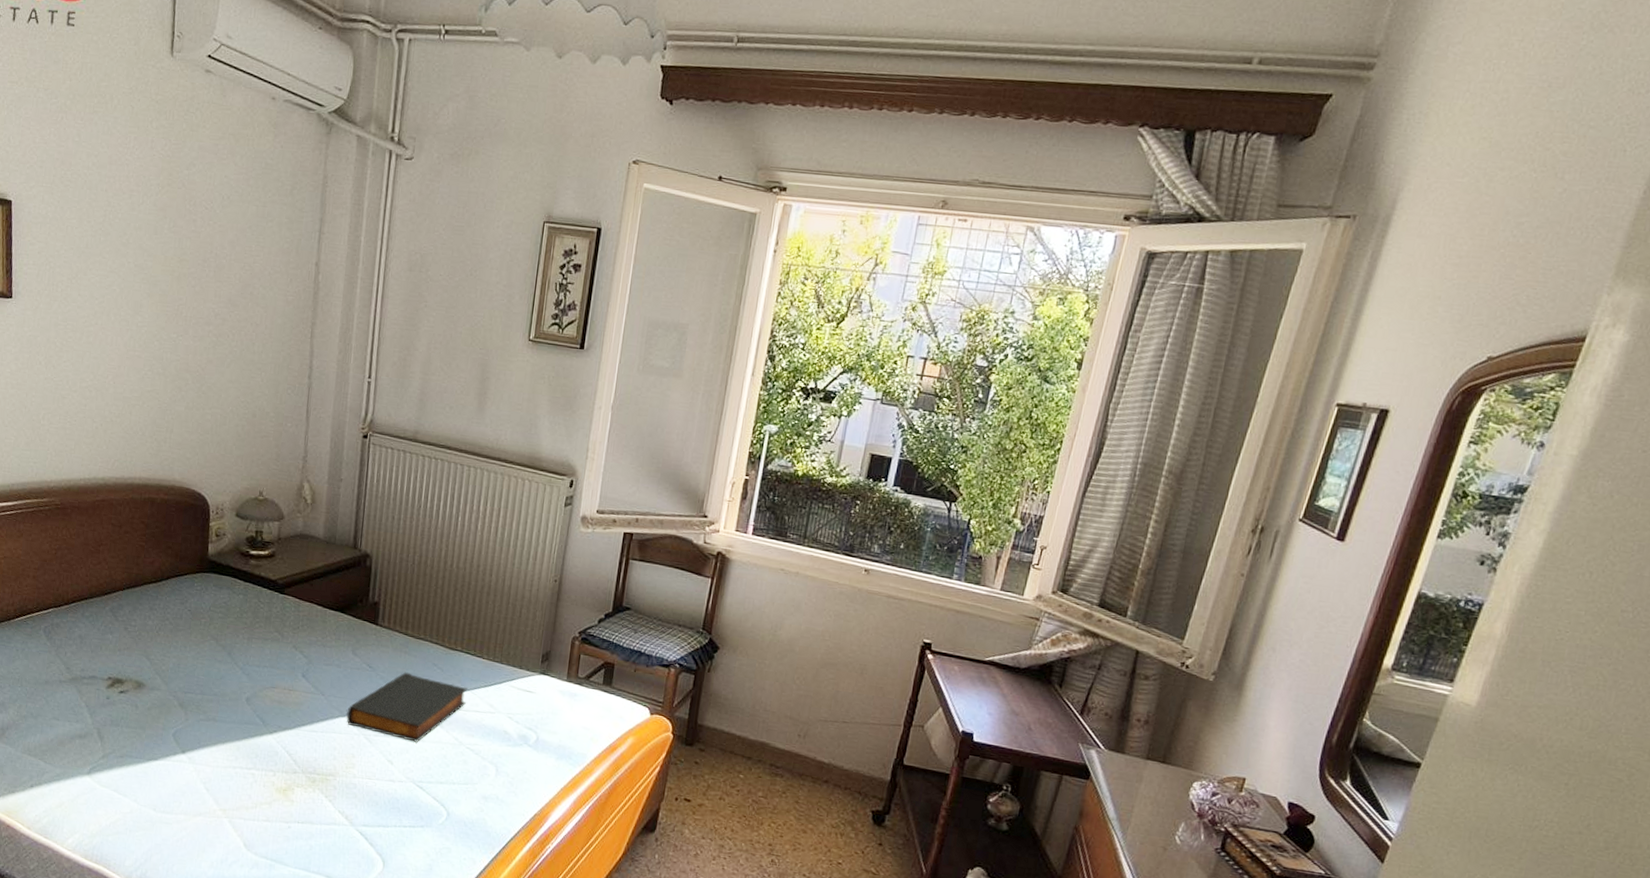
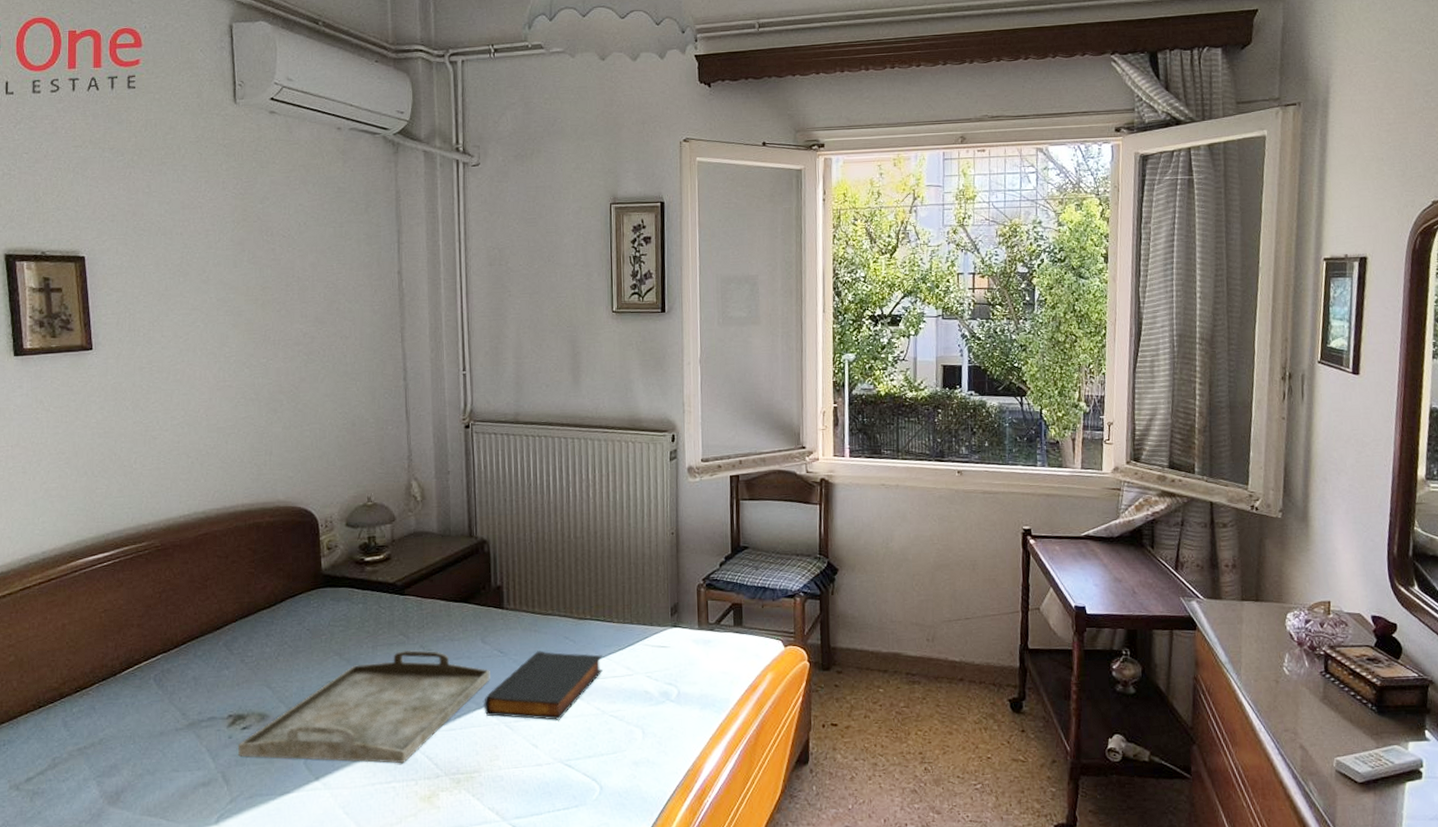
serving tray: none [114,647,357,754] -> present [238,650,490,764]

